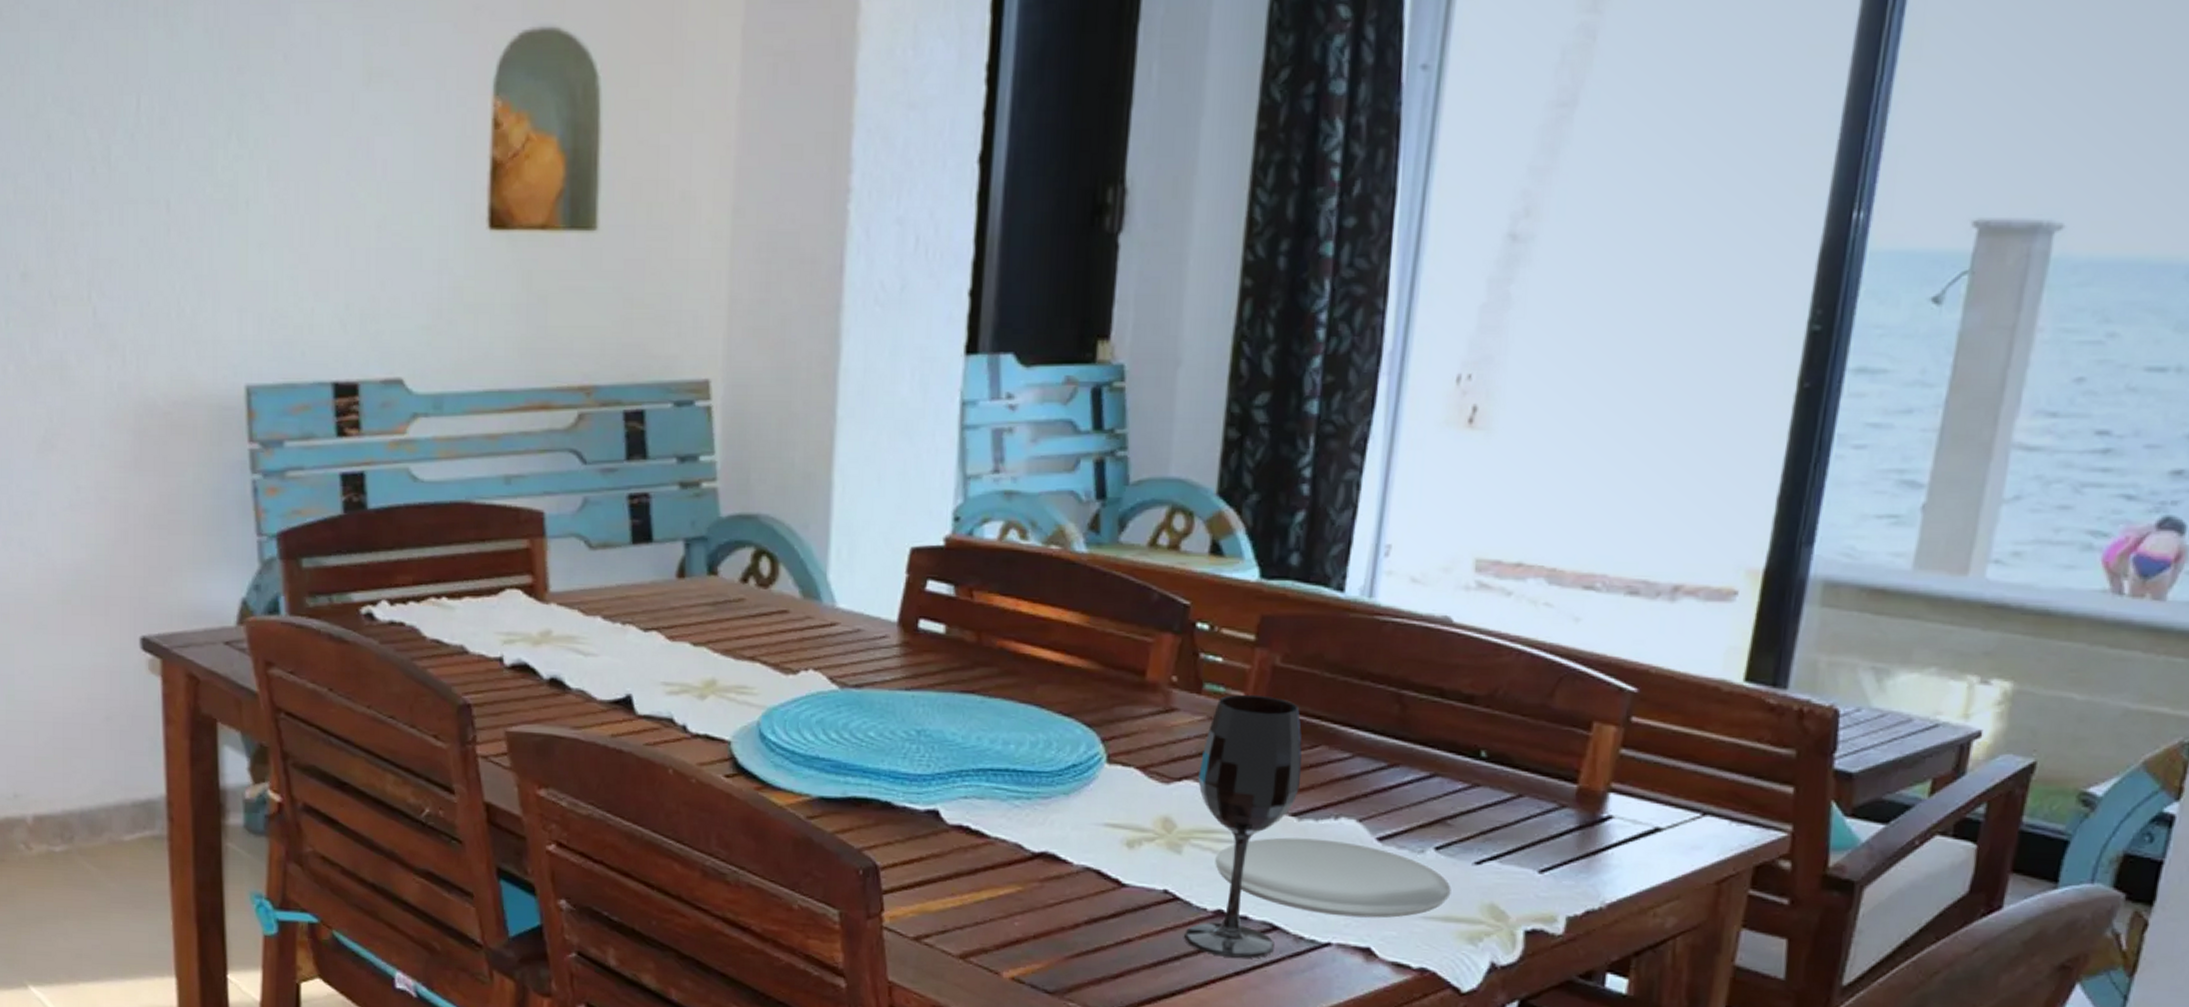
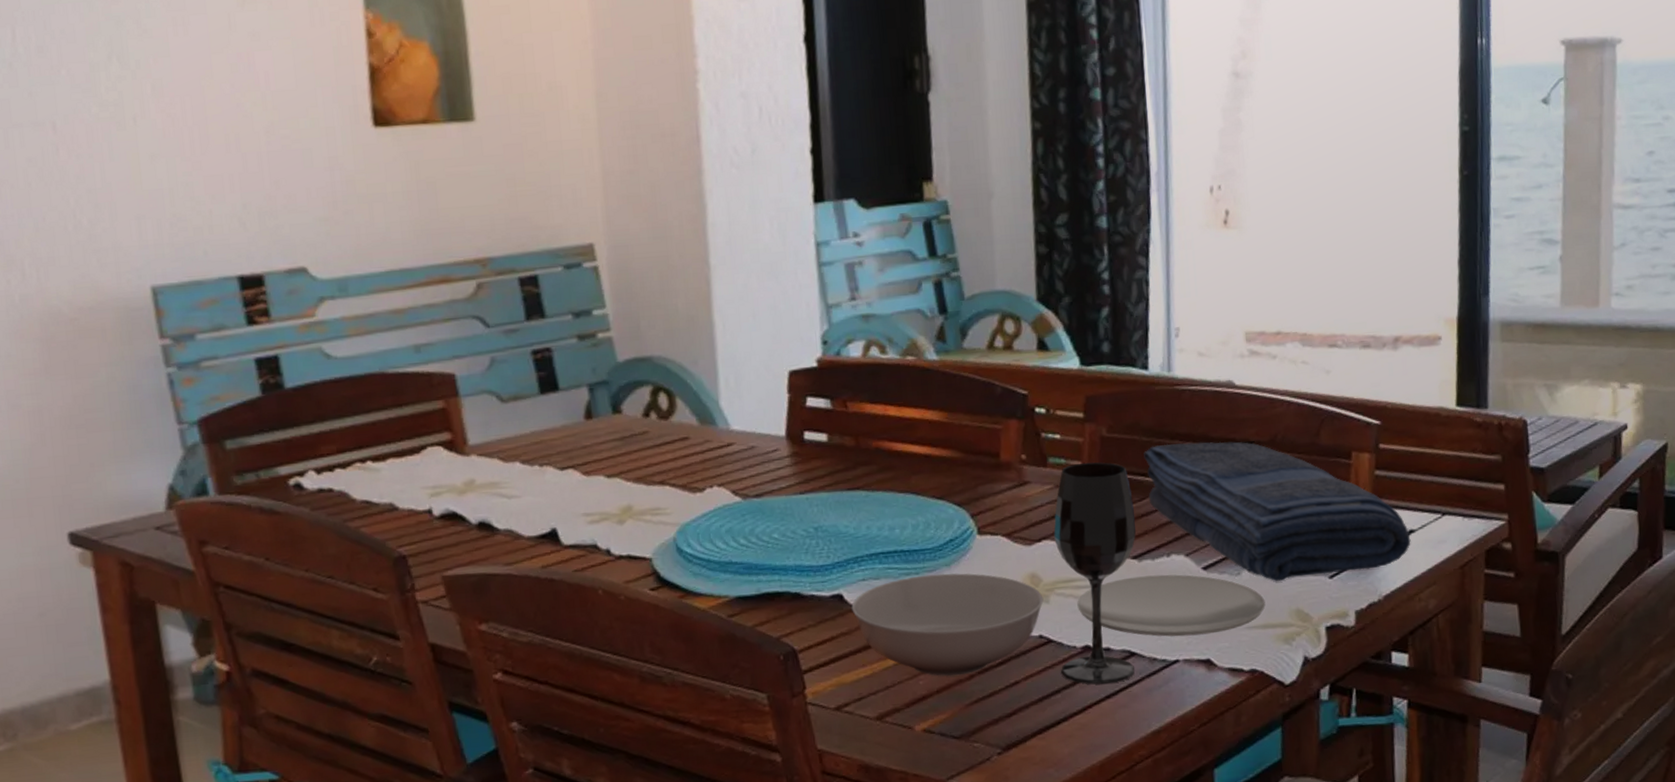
bowl: none [947,801,1175,923] -> present [851,573,1044,676]
towel: none [1321,684,1655,869] -> present [1144,441,1411,581]

